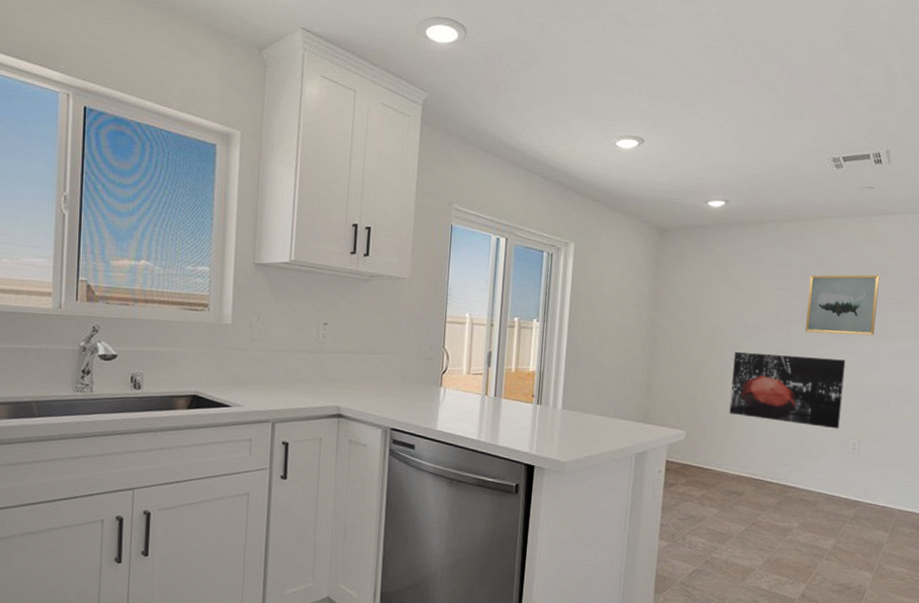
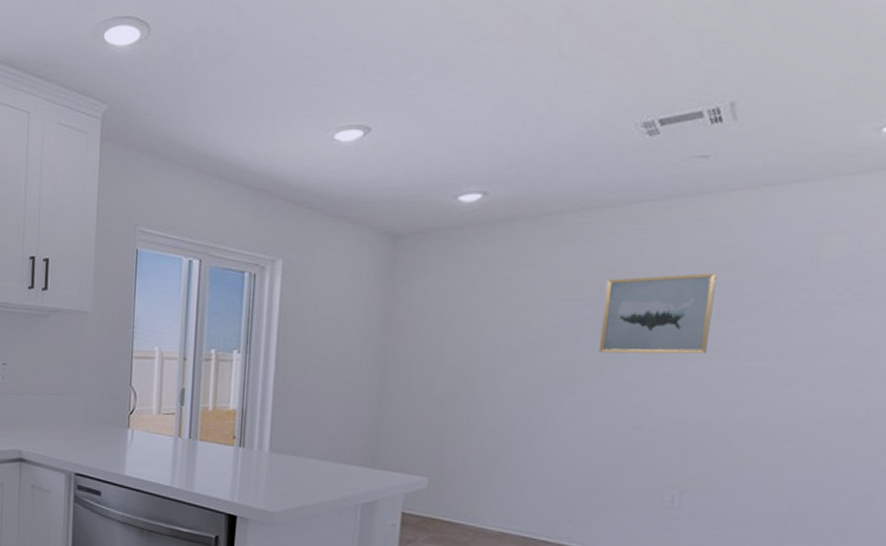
wall art: present [729,351,846,429] -> none [488,380,661,476]

